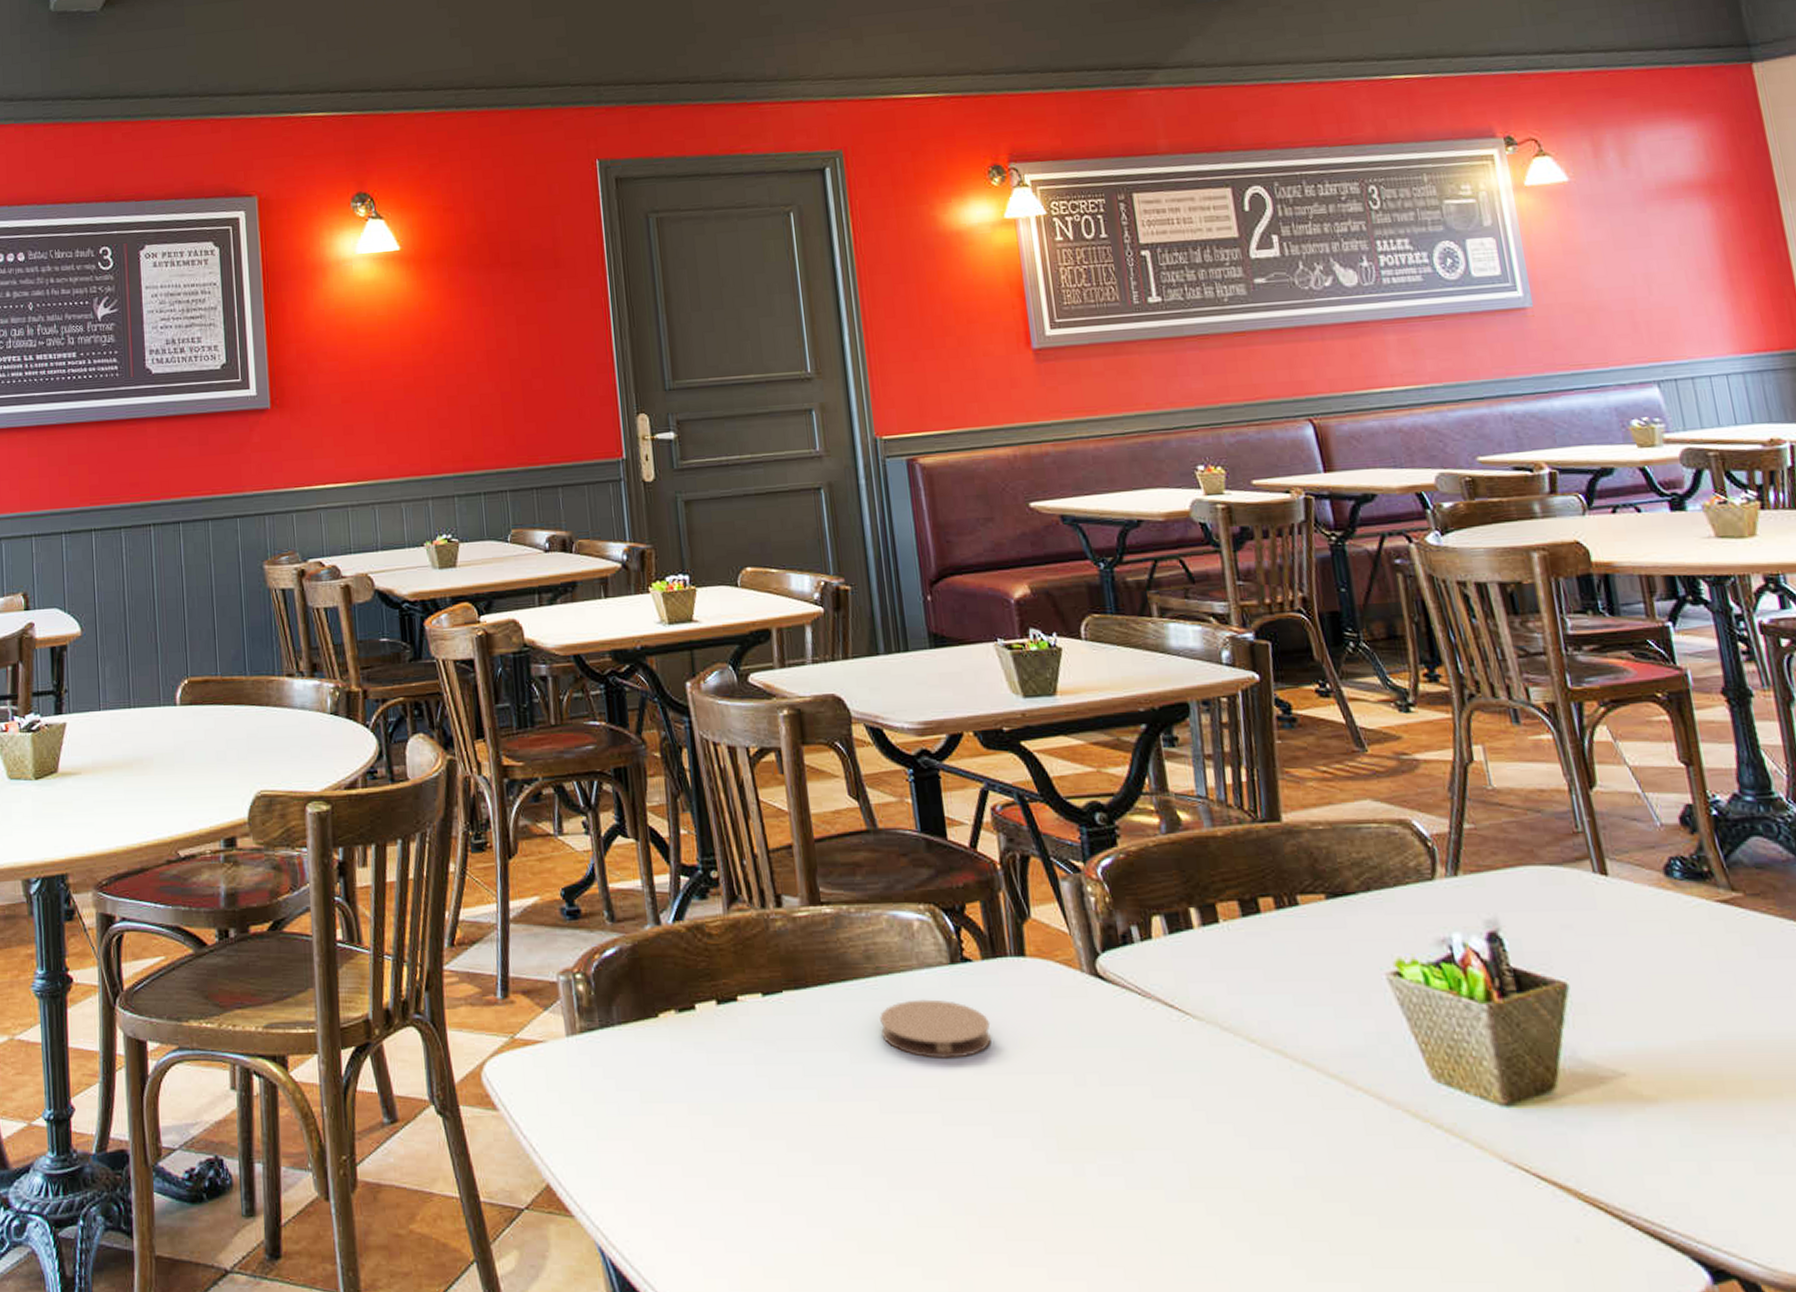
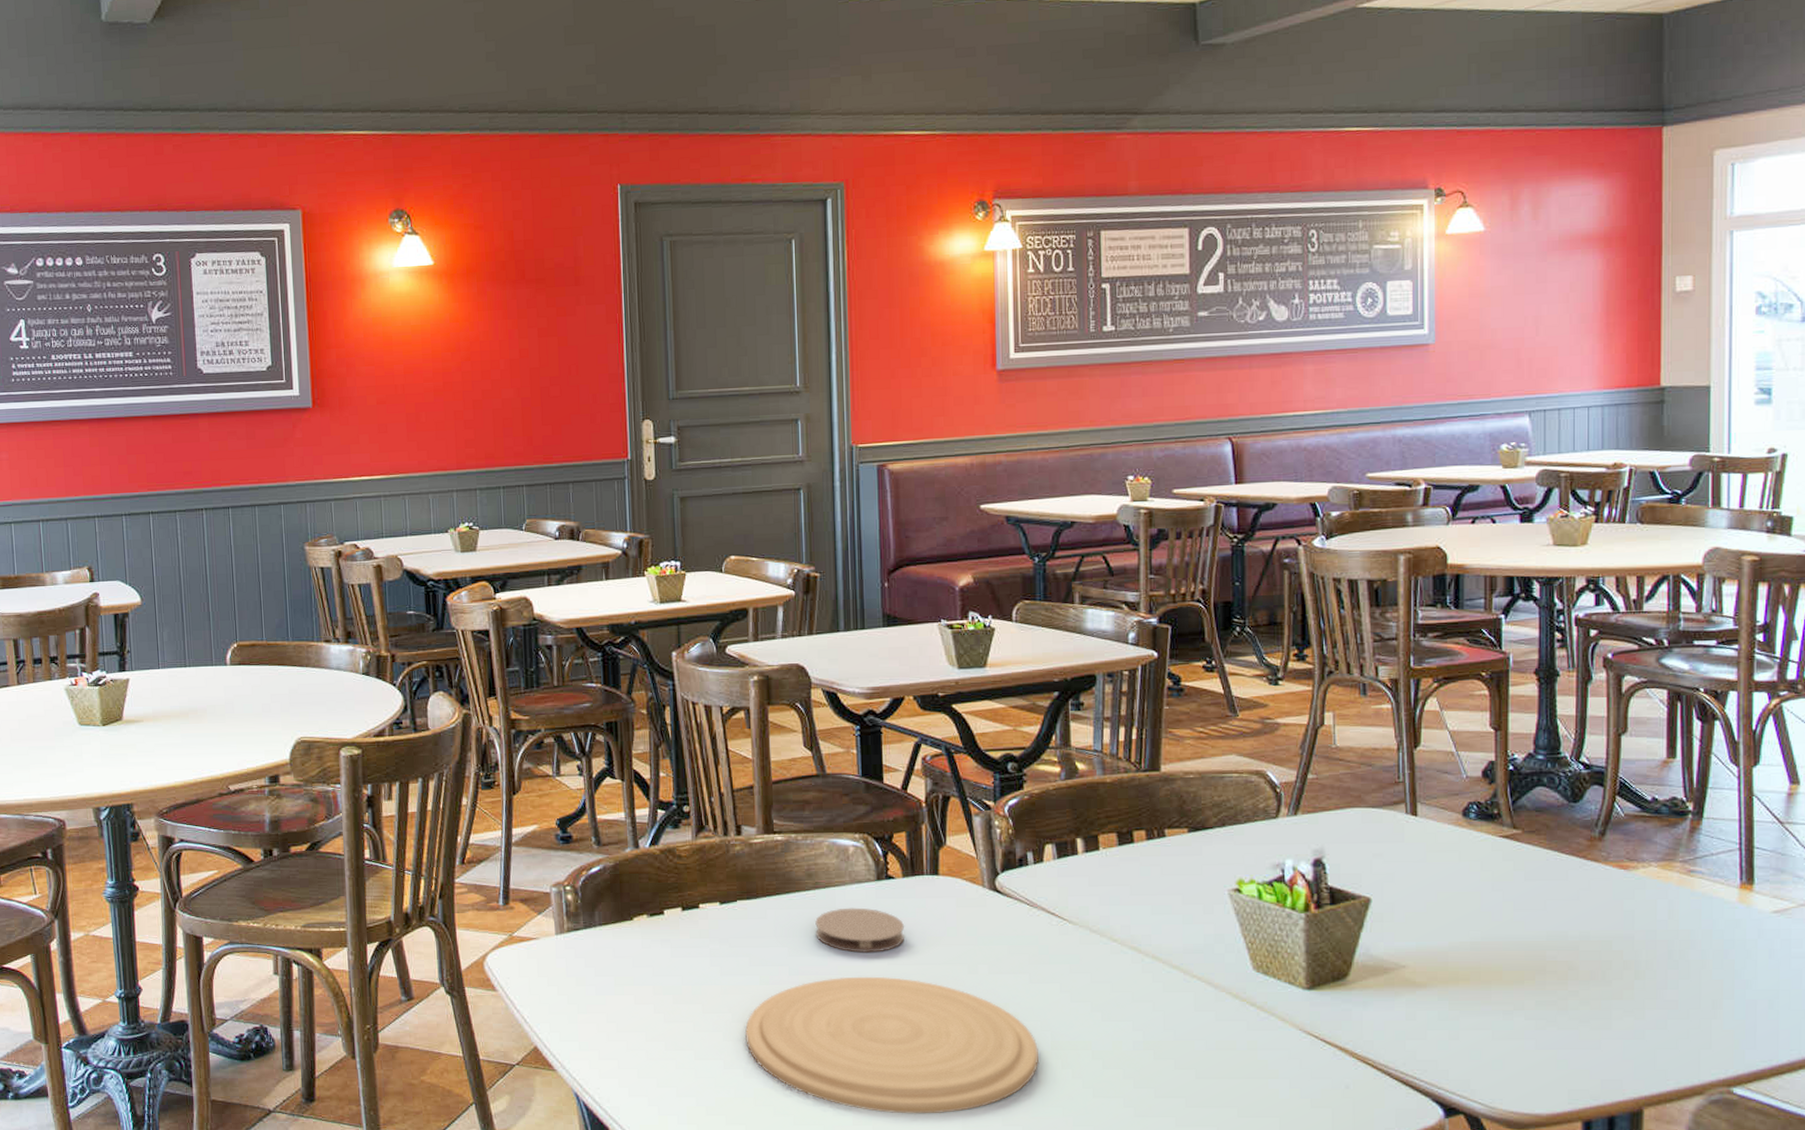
plate: none [803,1089,1176,1277] -> present [744,976,1039,1114]

